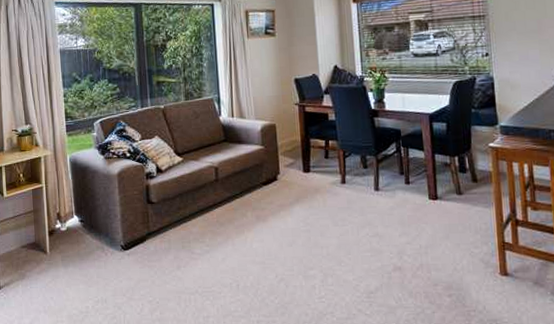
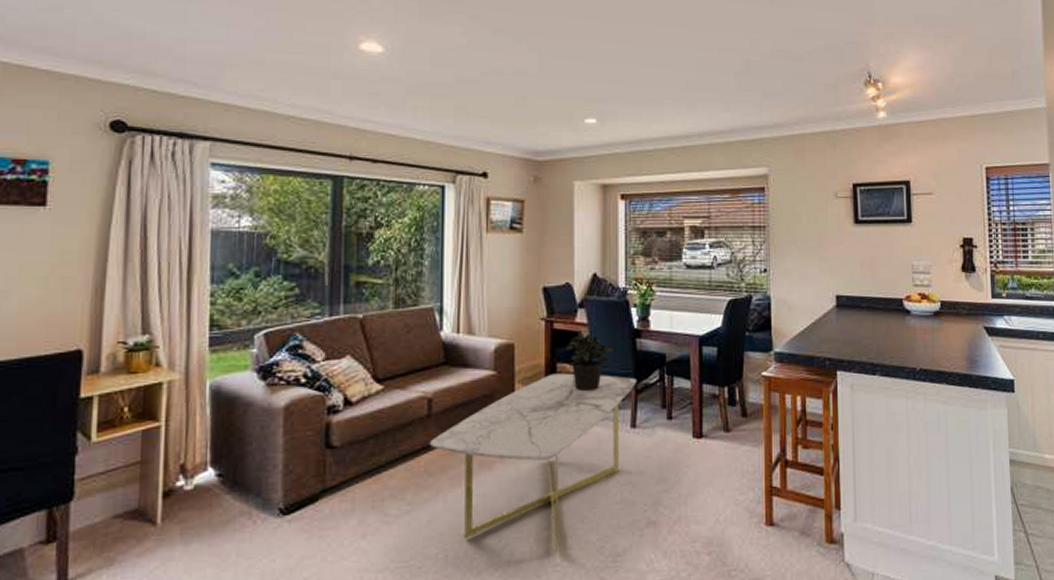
coffee table: none [218,146,378,288] -> present [429,373,637,554]
potted plant: none [316,113,356,162] -> present [565,331,614,392]

